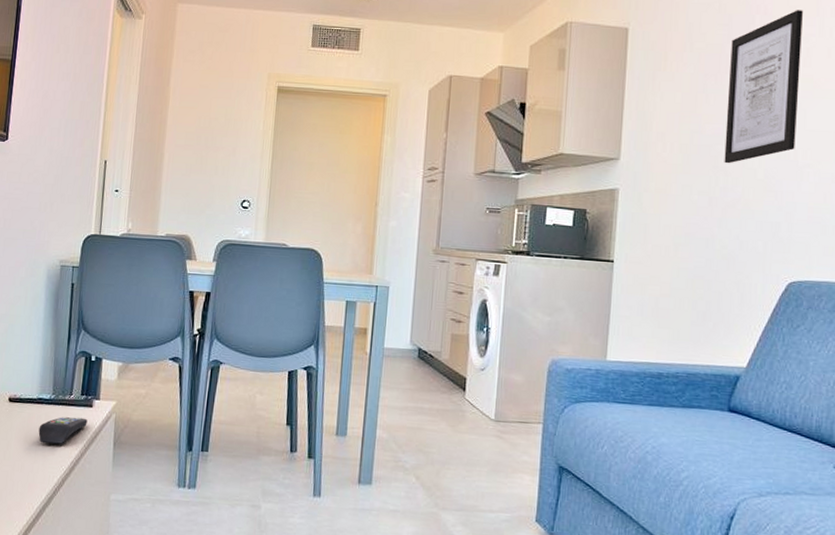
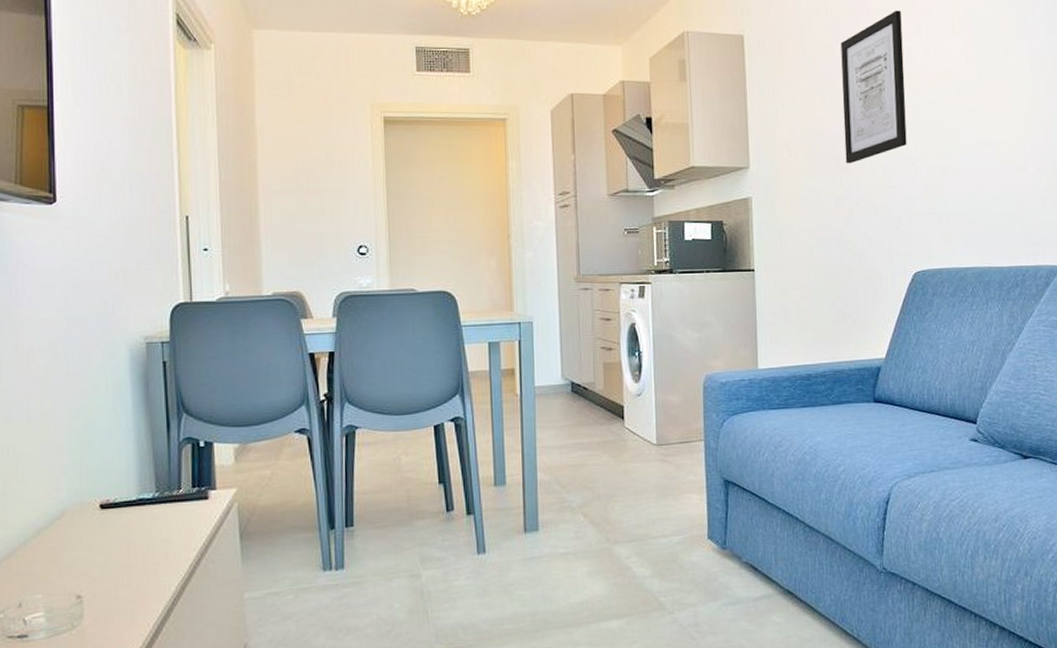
remote control: present [38,417,88,444] -> none [144,513,204,550]

